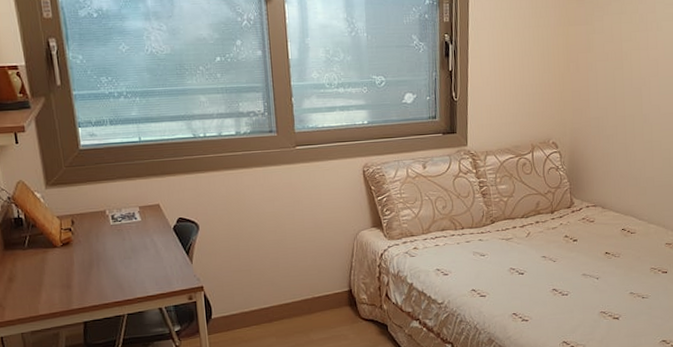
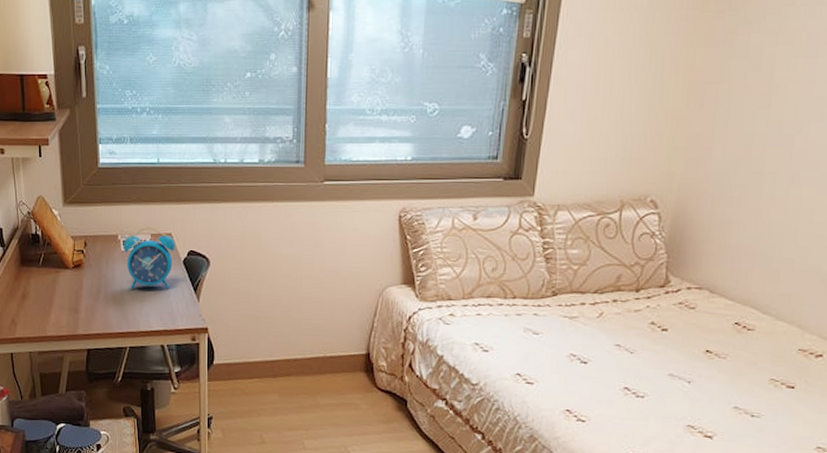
alarm clock: none [111,199,165,261] -> present [123,226,175,290]

